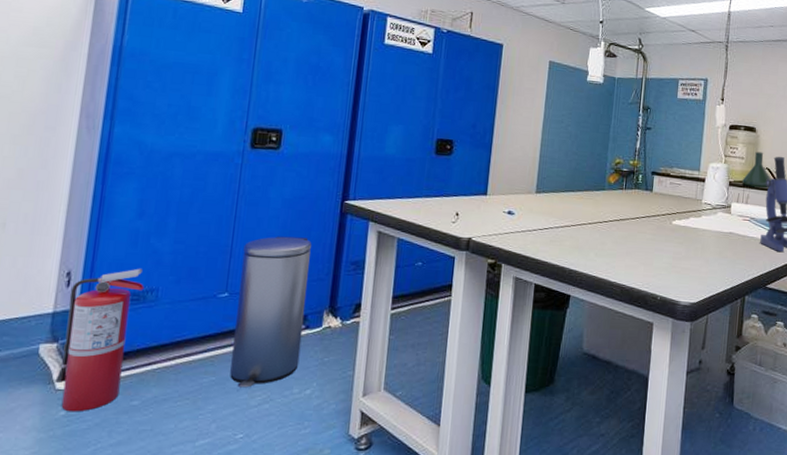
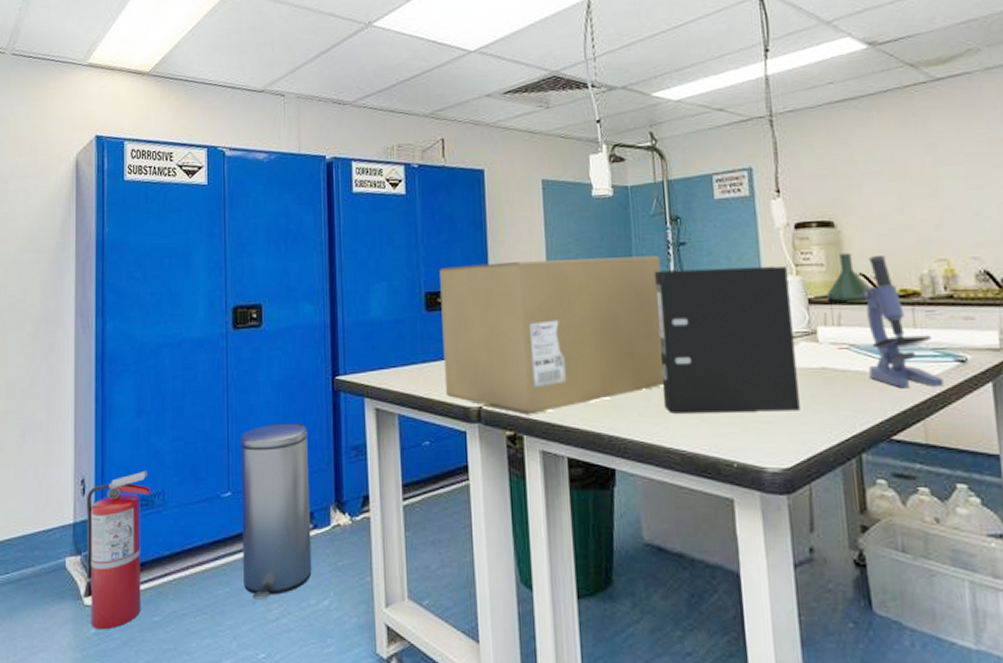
box: none [442,120,631,248] -> present [439,255,664,415]
binder: none [614,146,719,262] -> present [654,266,800,414]

